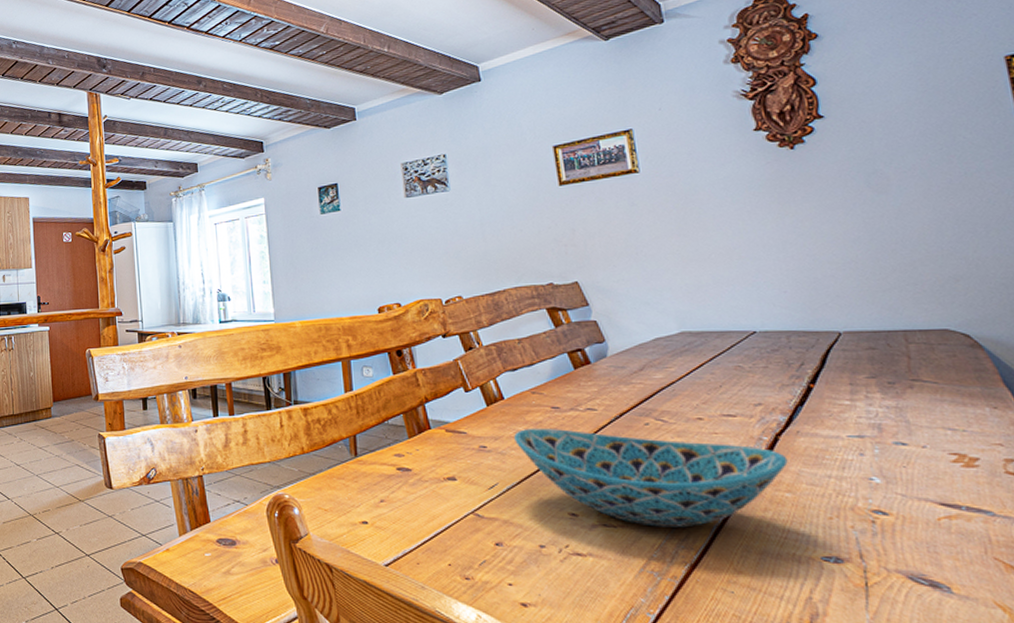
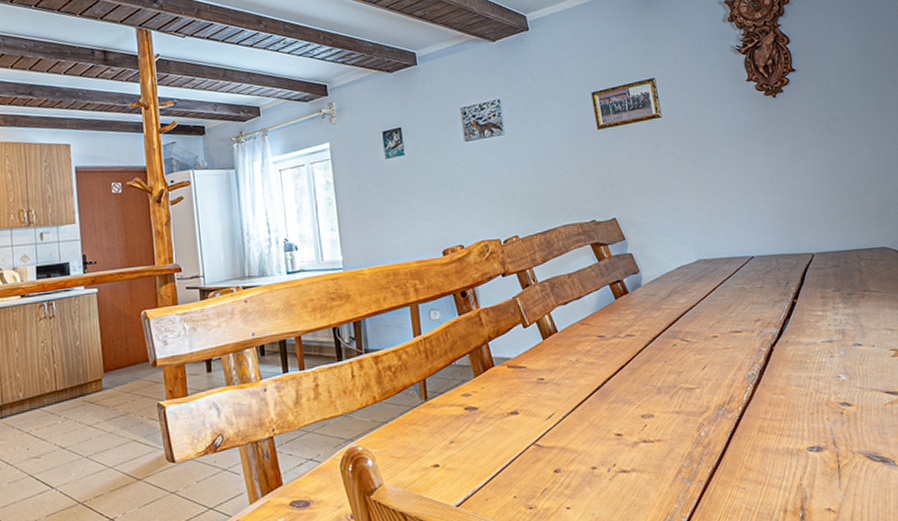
bowl: present [514,428,788,528] -> none [567,356,781,438]

